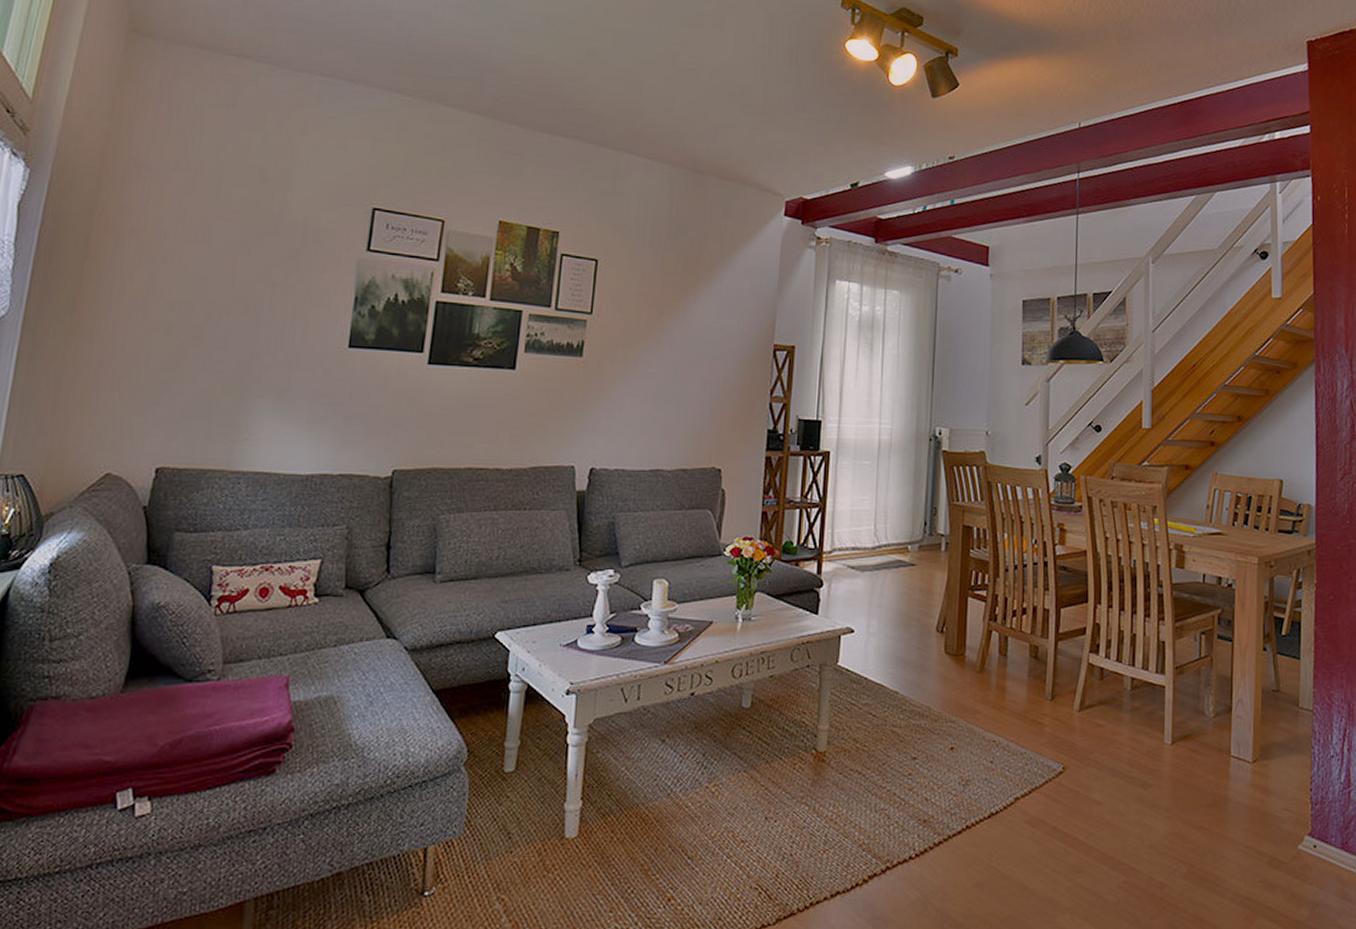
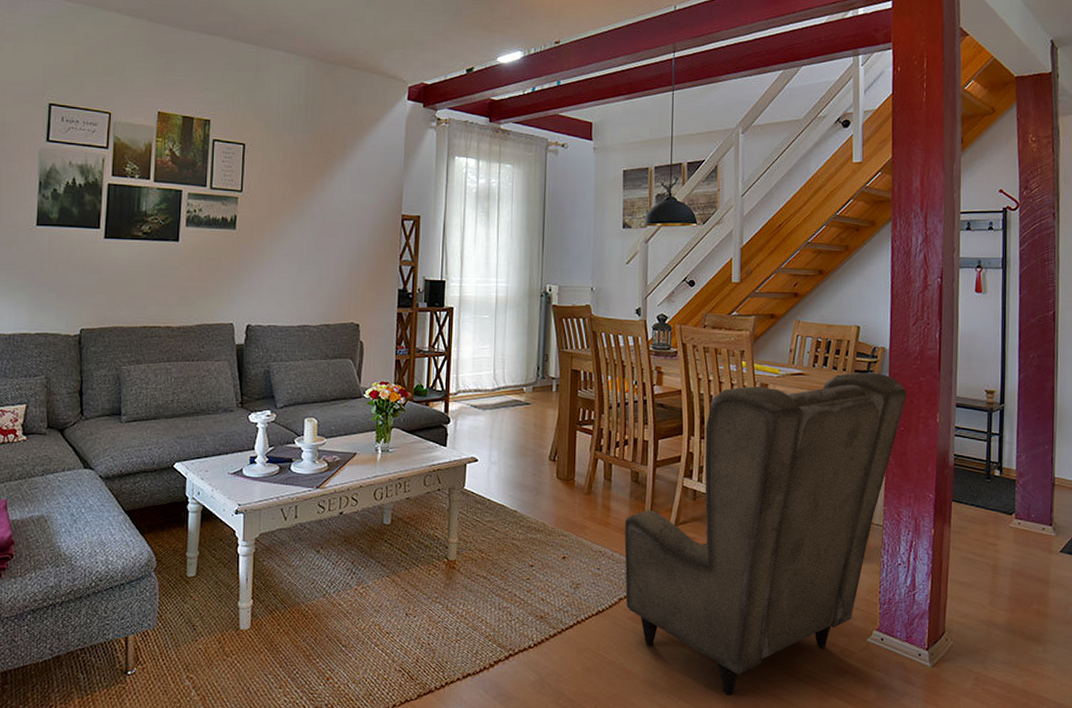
armchair: none [1022,532,1335,916] -> present [624,372,907,695]

